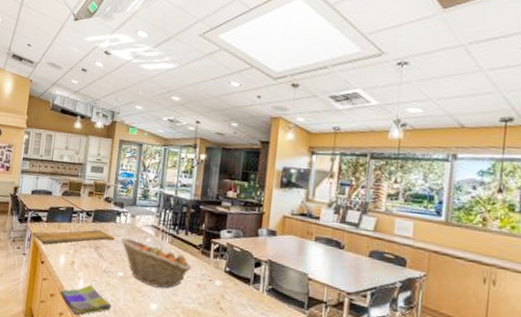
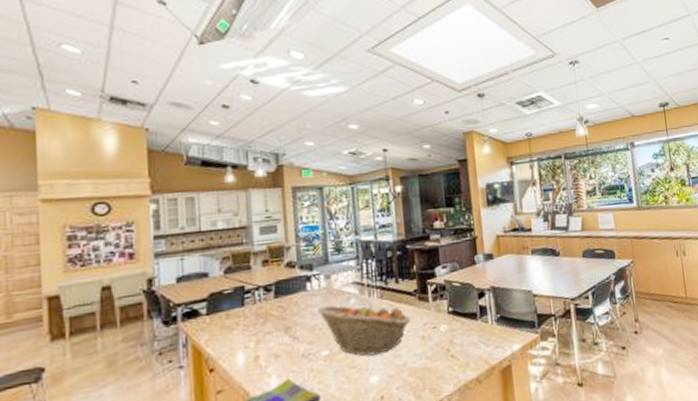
cutting board: present [33,230,115,245] -> none [189,305,309,347]

